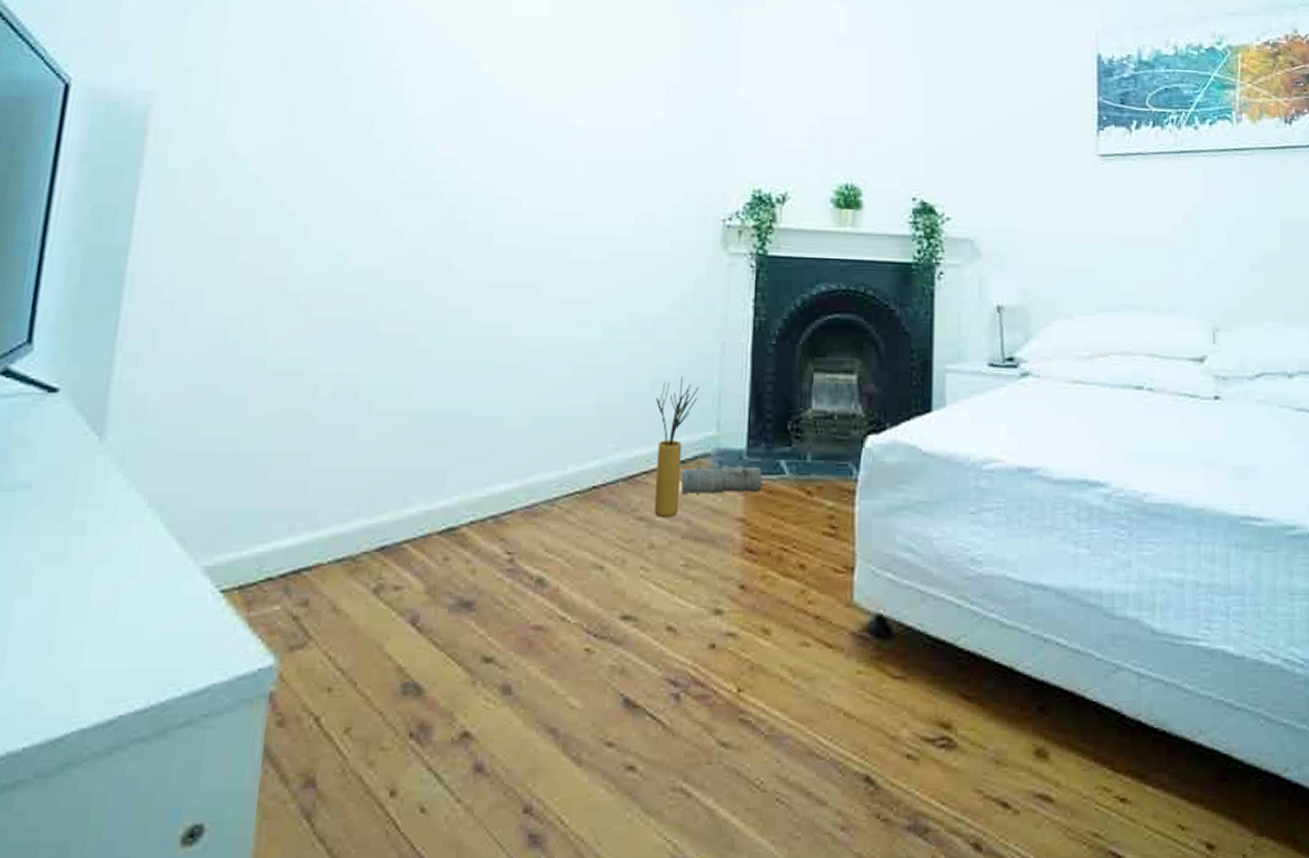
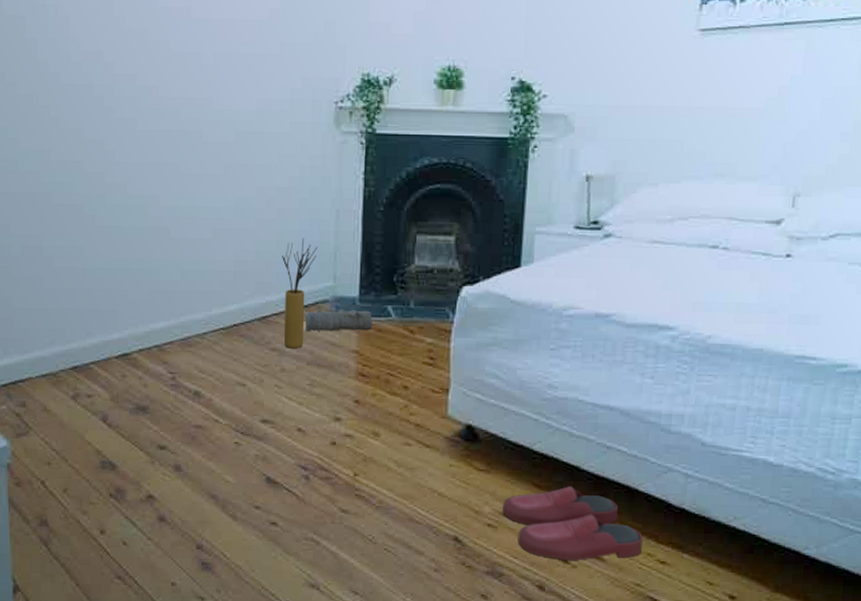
slippers: none [924,696,1096,803] -> present [502,486,643,560]

